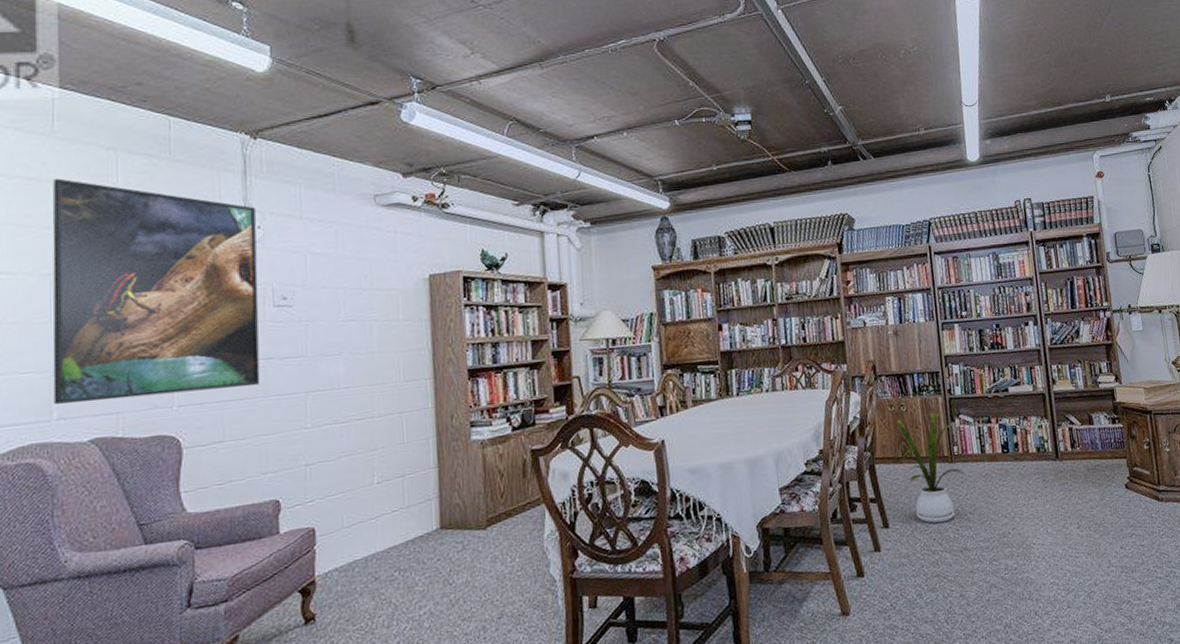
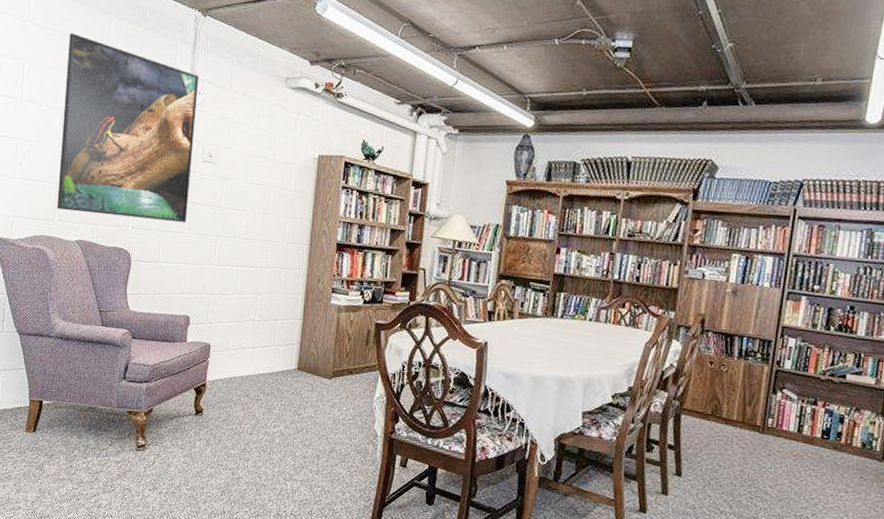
house plant: present [885,404,965,523] -> none [706,360,776,488]

